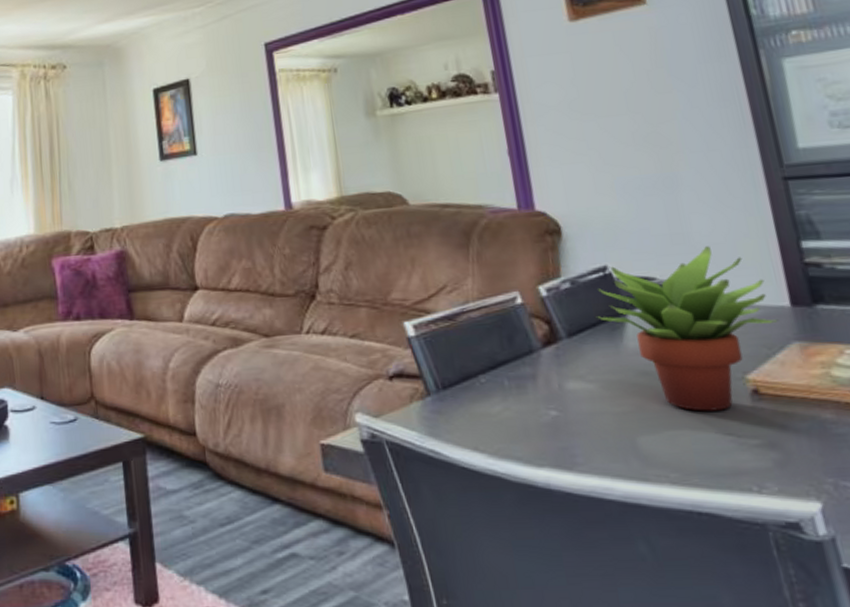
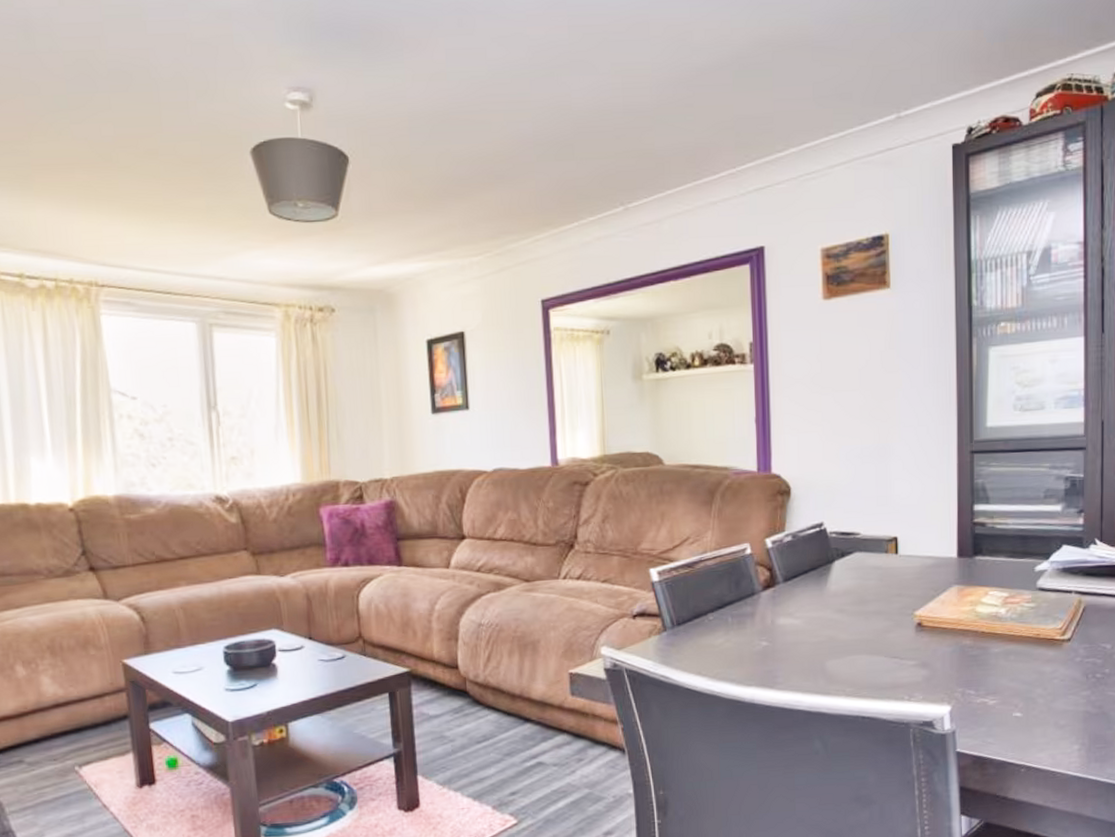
succulent plant: present [595,246,779,411] -> none [808,507,947,640]

